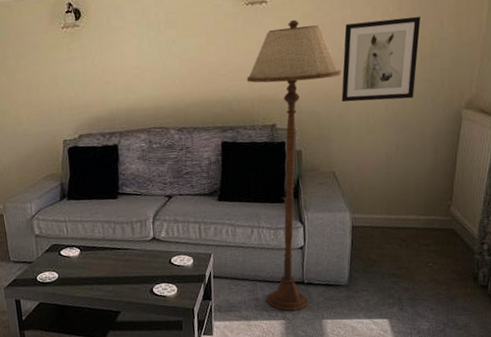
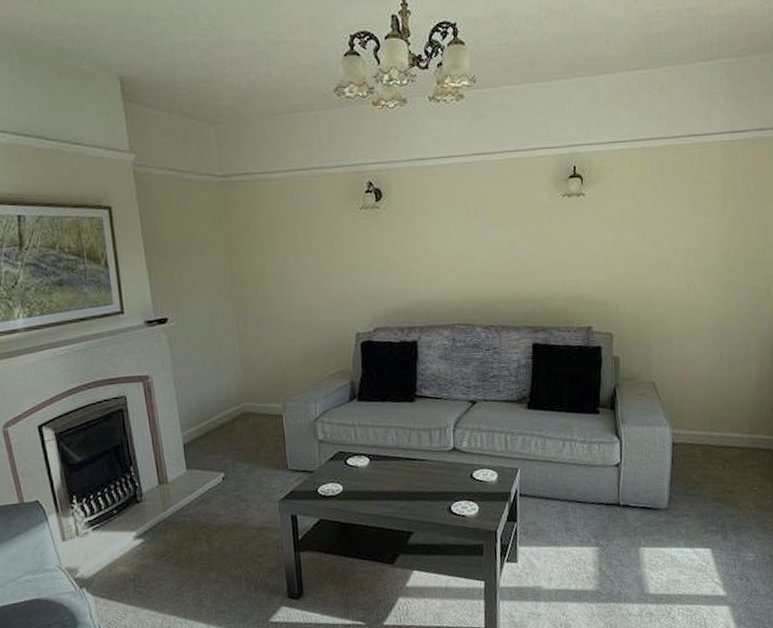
floor lamp: present [246,20,341,311] -> none [561,216,662,537]
wall art: present [341,16,421,102] -> none [662,219,745,307]

